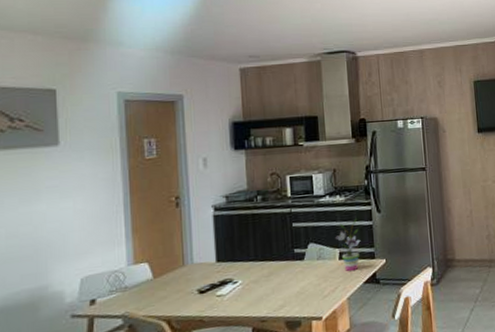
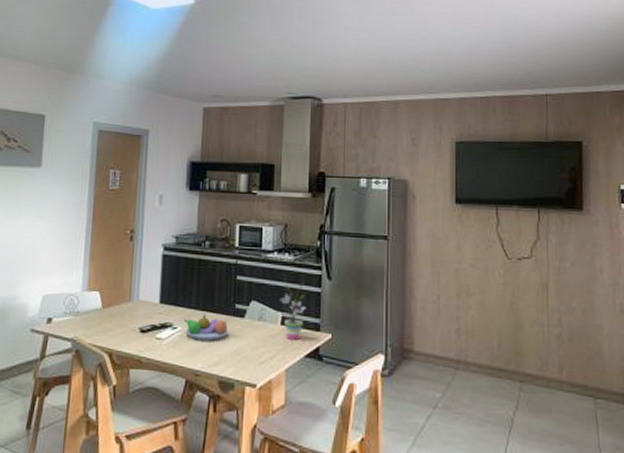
fruit bowl: none [244,264,290,290] -> present [184,314,229,341]

